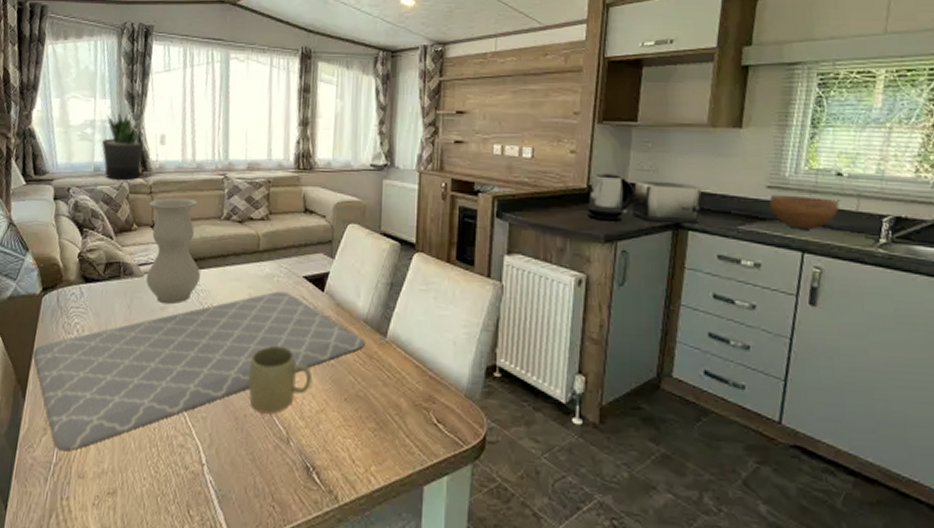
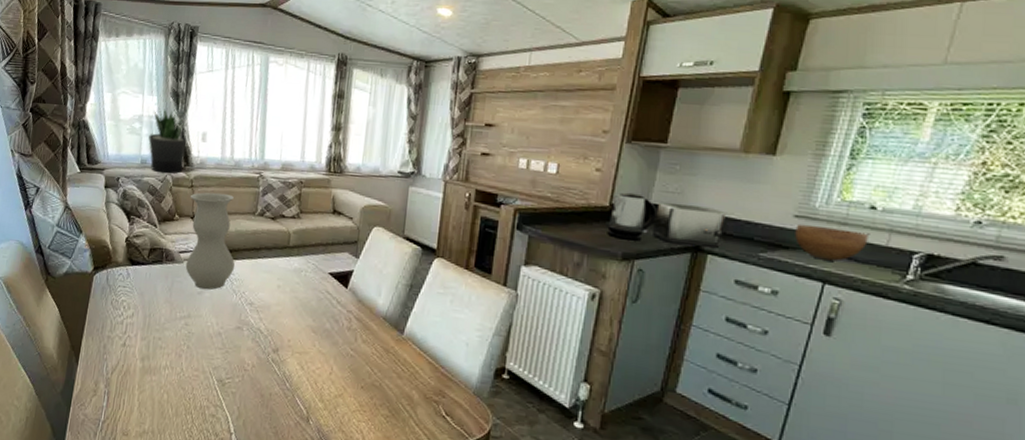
placemat: present [33,291,365,450] -> none [85,284,383,411]
mug: present [247,346,312,414] -> none [274,334,332,395]

